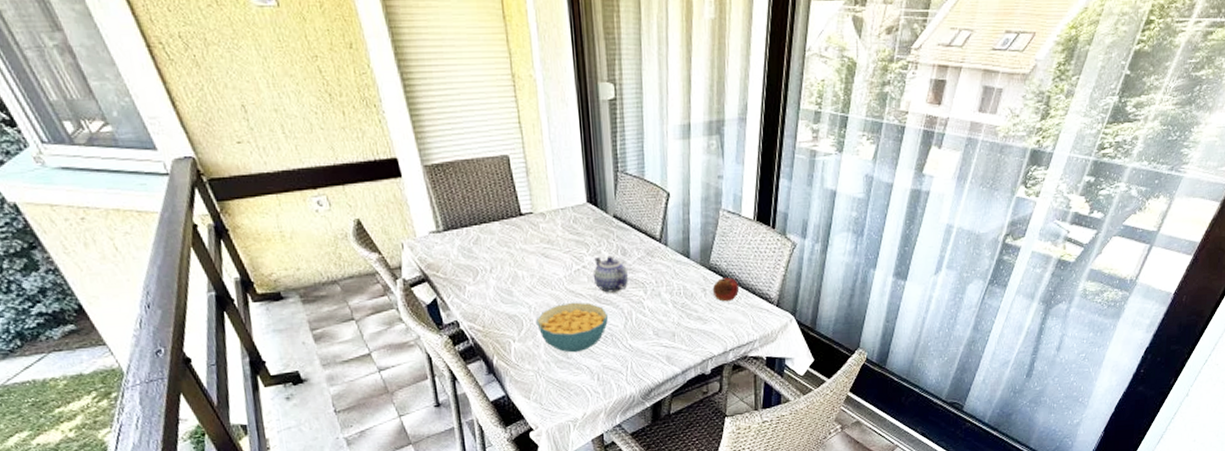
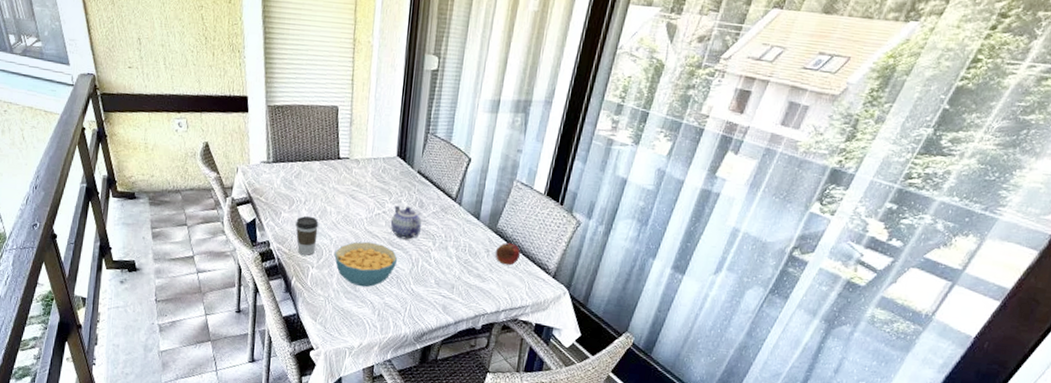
coffee cup: none [485,284,514,329] -> present [296,216,319,256]

